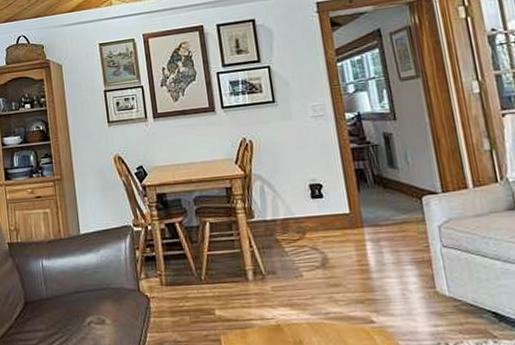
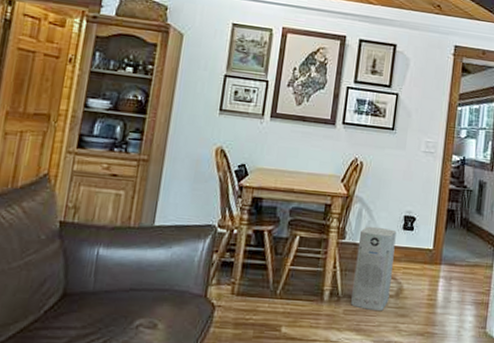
air purifier: none [267,200,316,284] -> present [351,226,397,312]

